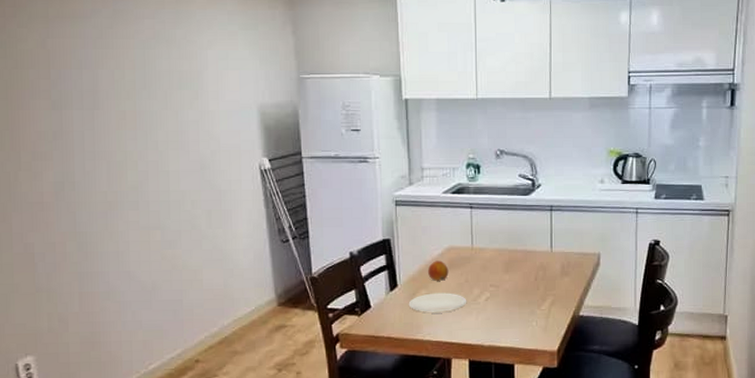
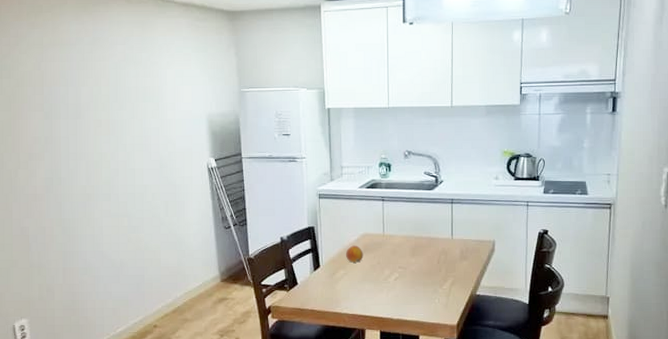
plate: present [408,292,467,314] -> none [329,273,379,290]

